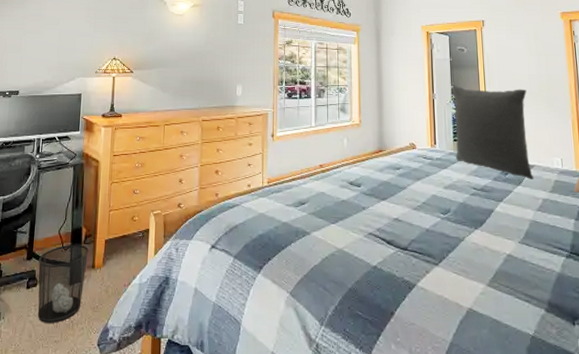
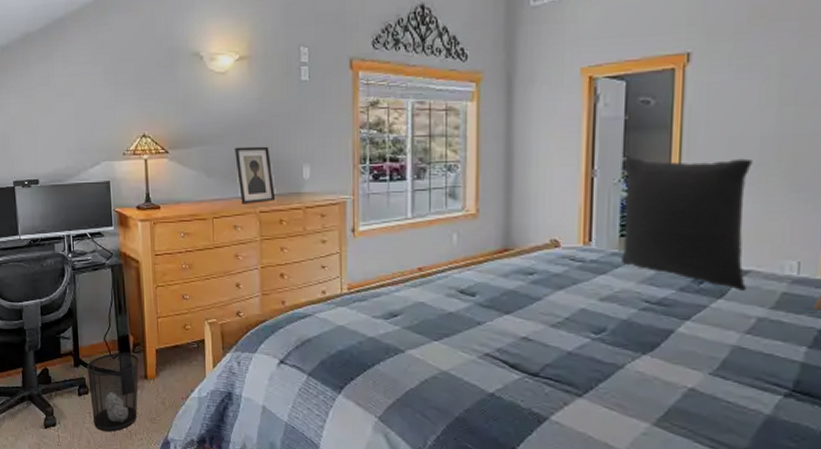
picture frame: none [185,70,215,114] -> present [235,146,276,204]

